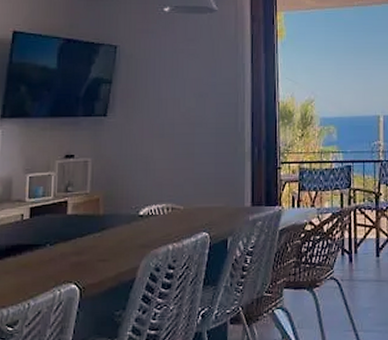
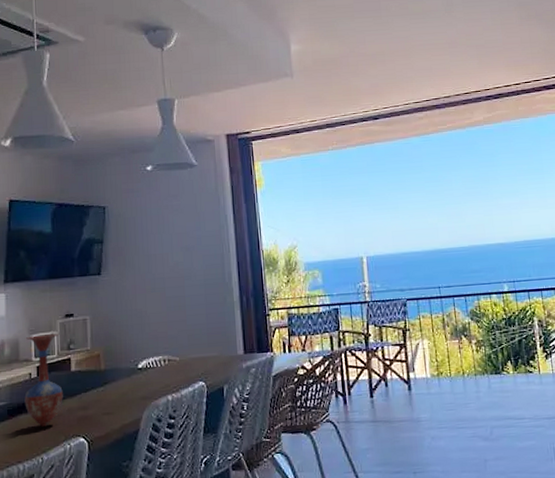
vase: none [14,175,57,271] -> present [24,334,63,427]

